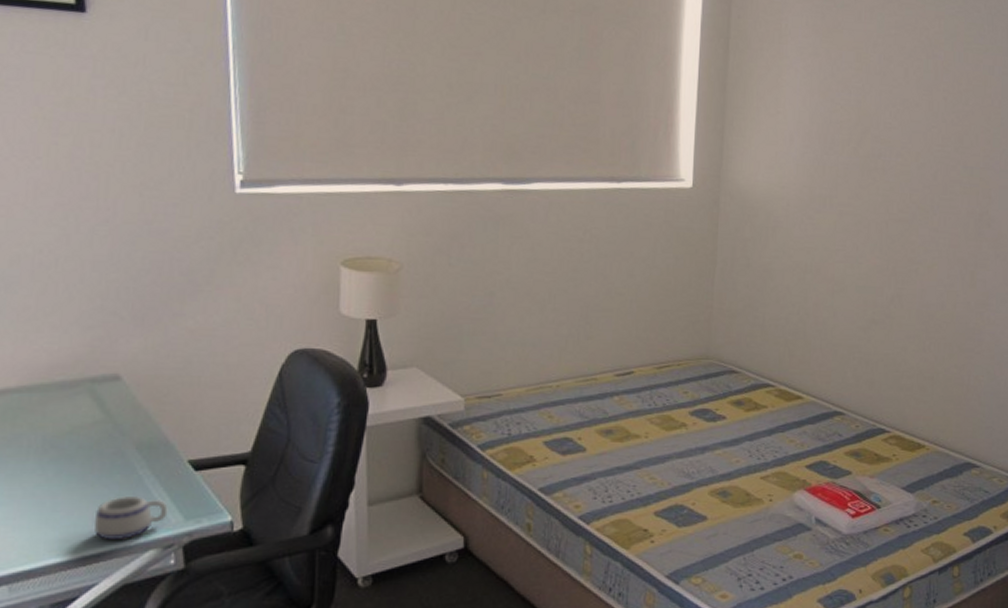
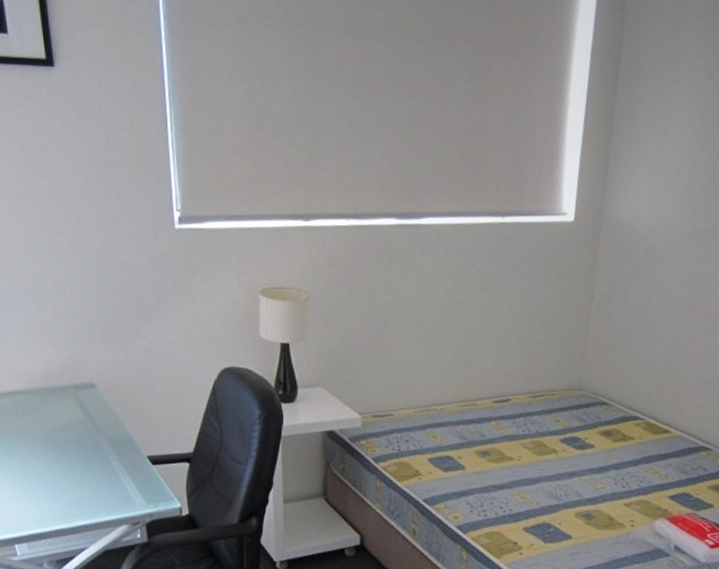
mug: present [93,495,168,541] -> none [82,481,134,516]

